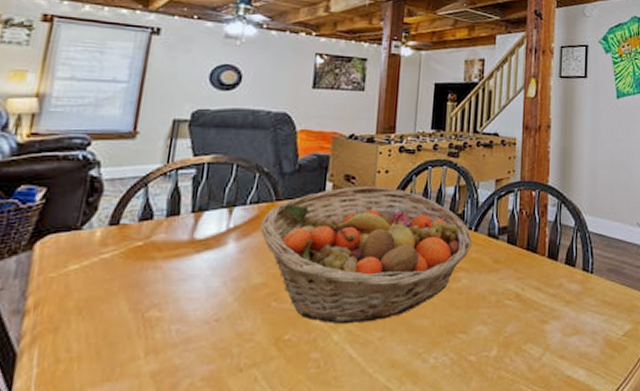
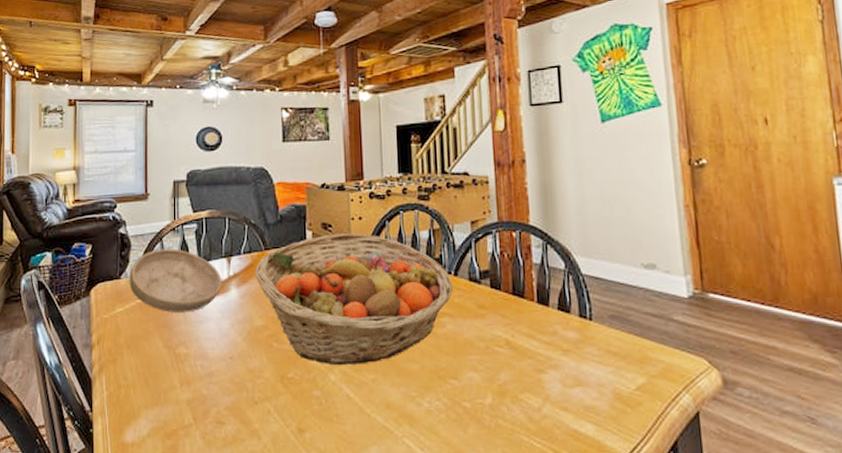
bowl: none [92,195,219,270] -> present [129,248,222,313]

